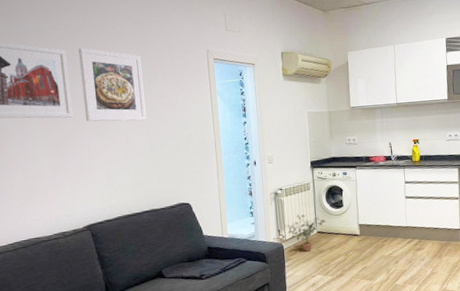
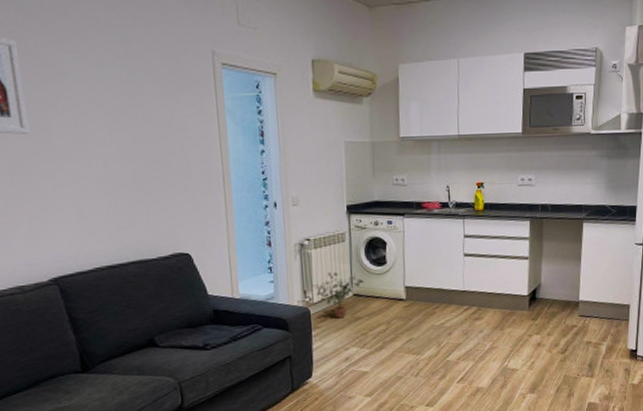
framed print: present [78,47,147,122] -> none [34,37,131,143]

